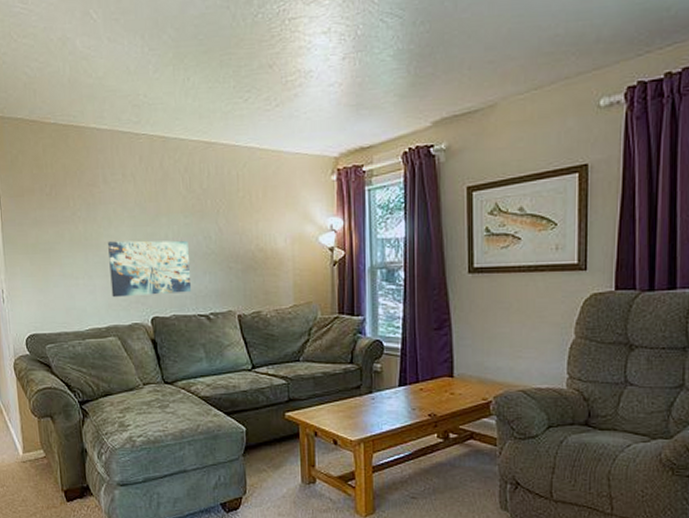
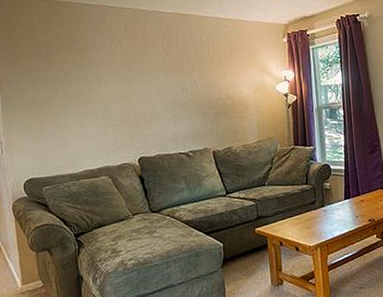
wall art: present [108,240,192,298] -> none [98,92,173,143]

